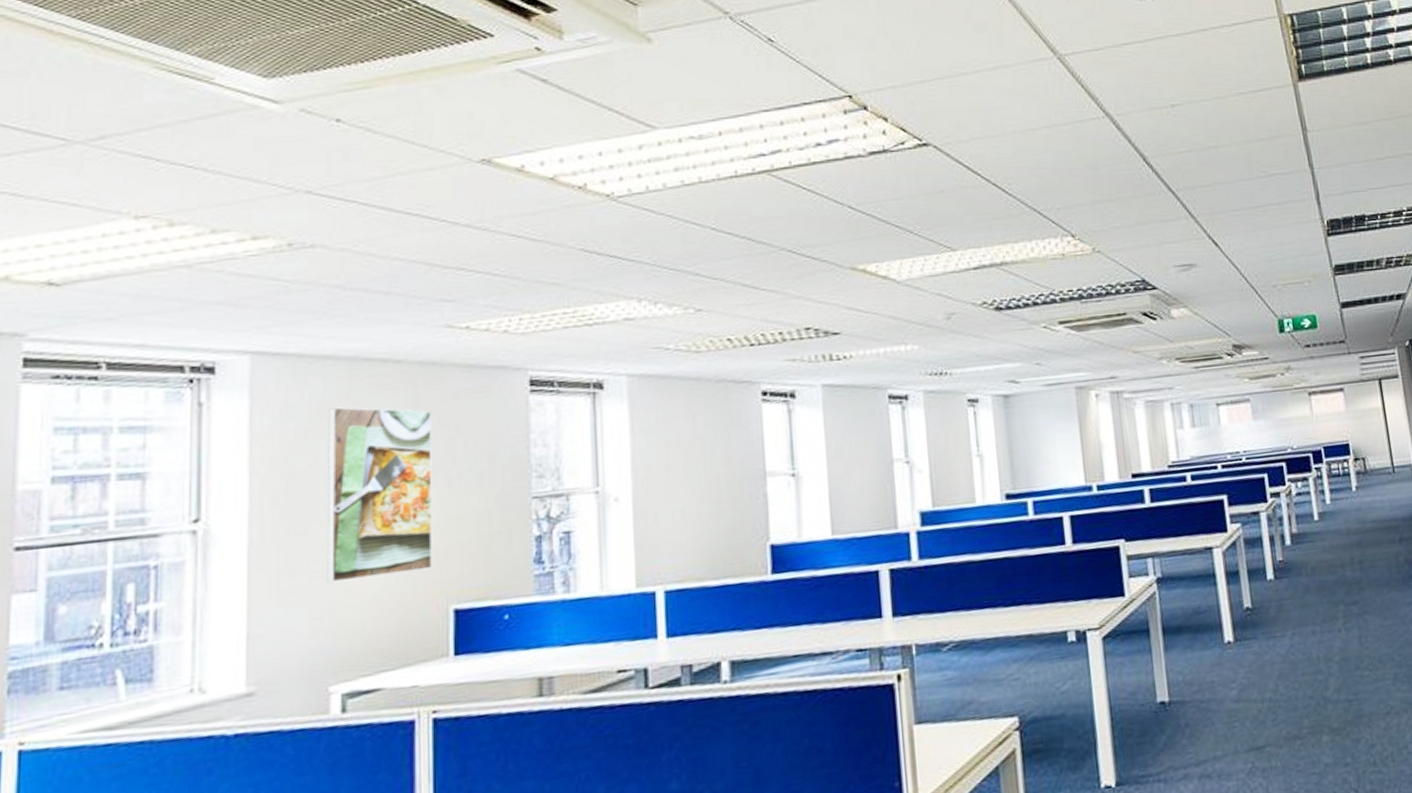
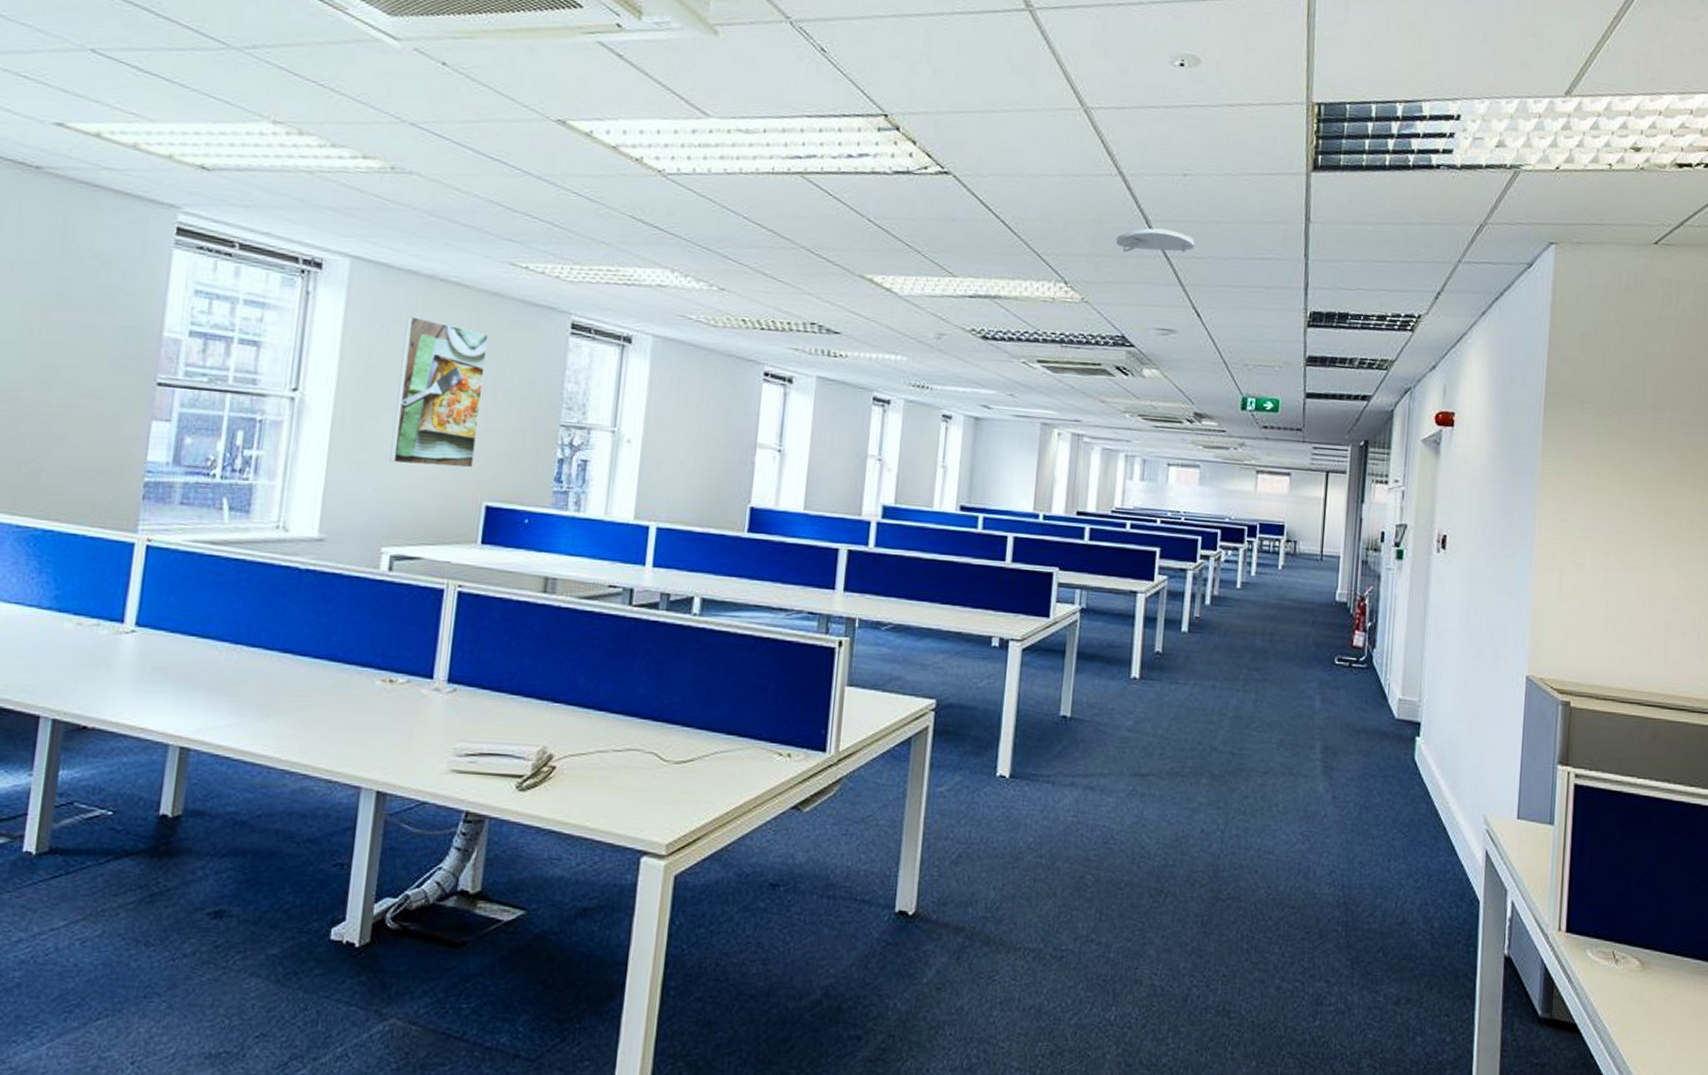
smoke detector: none [1116,163,1198,195] -> present [1115,228,1195,253]

